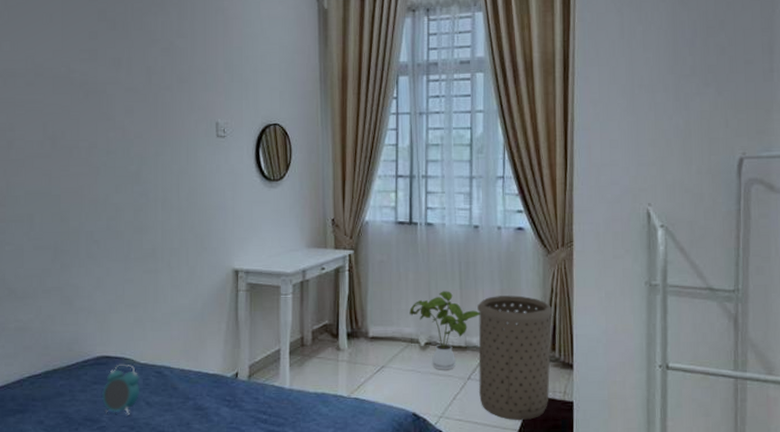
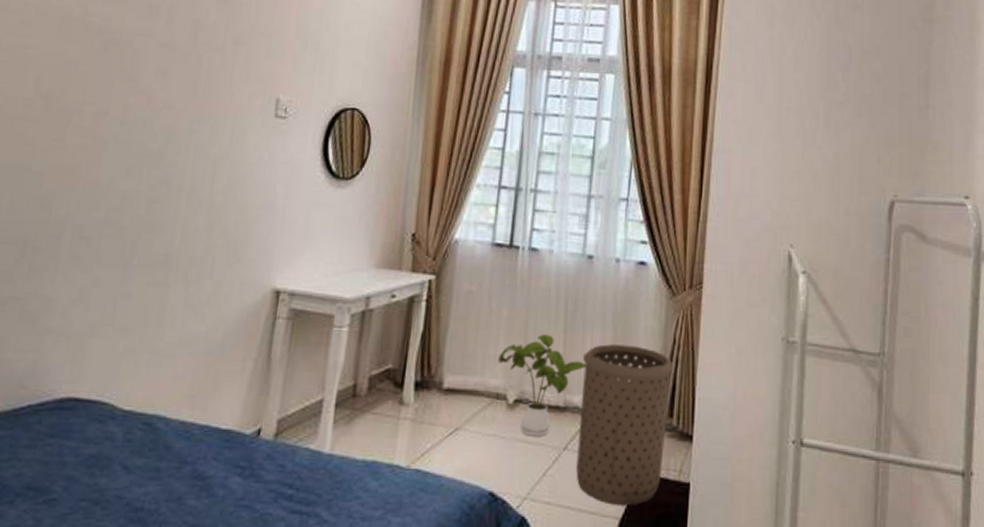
alarm clock: present [101,364,140,416] -> none [57,409,119,485]

